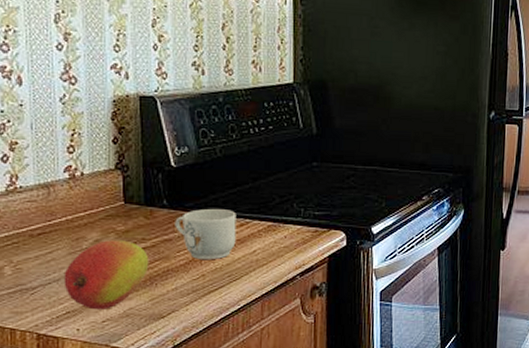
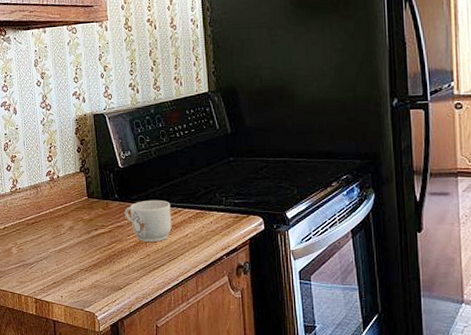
fruit: present [64,240,149,310] -> none [50,227,108,281]

